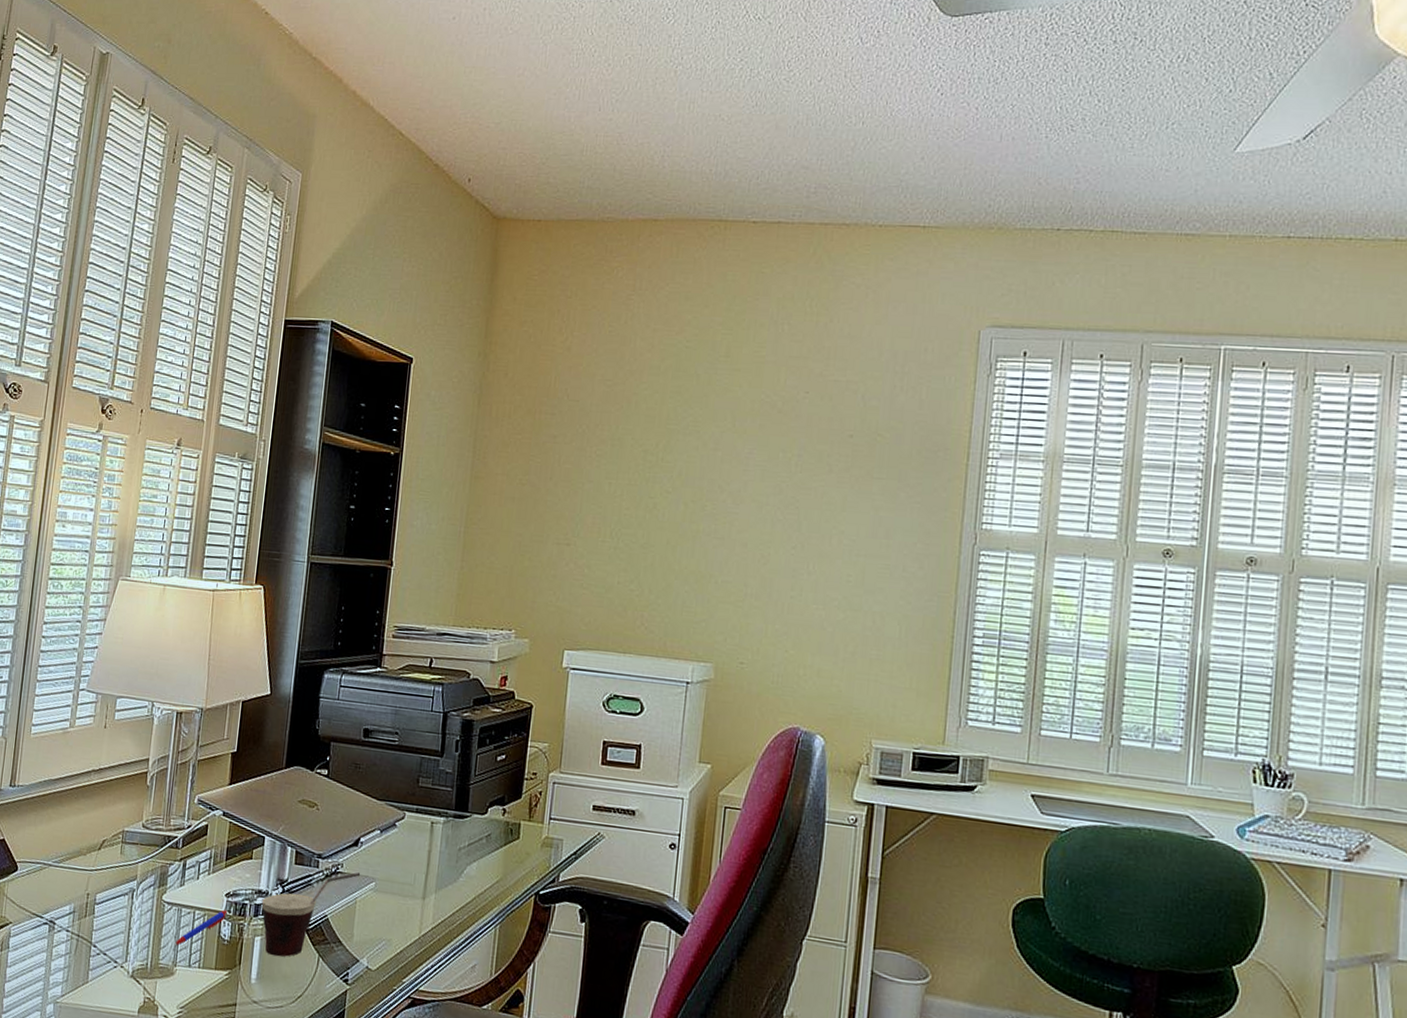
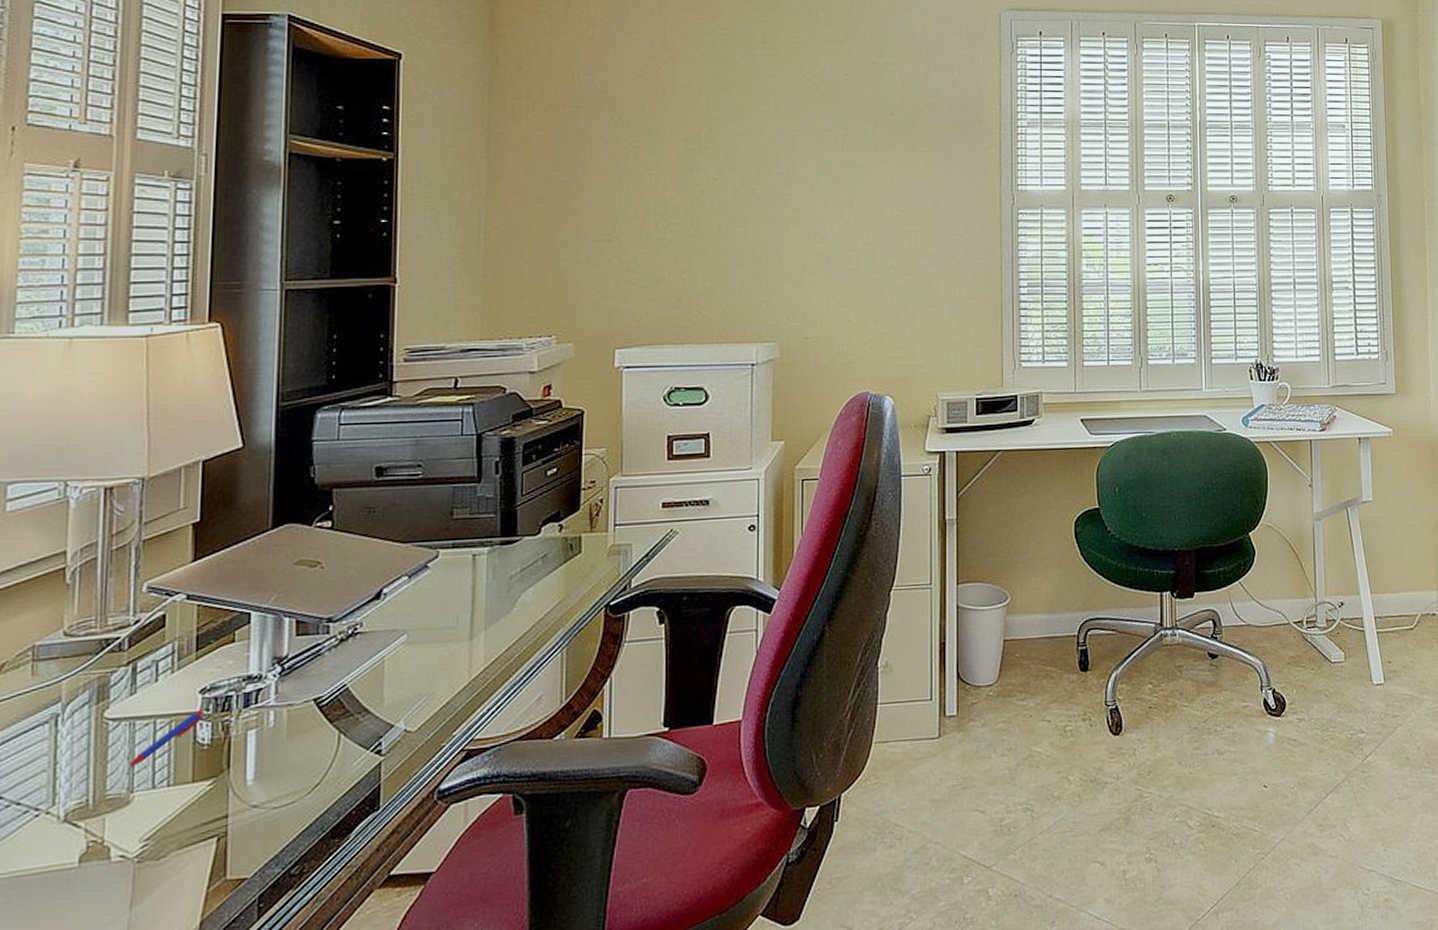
cup: present [262,872,361,957] -> none [253,627,387,748]

